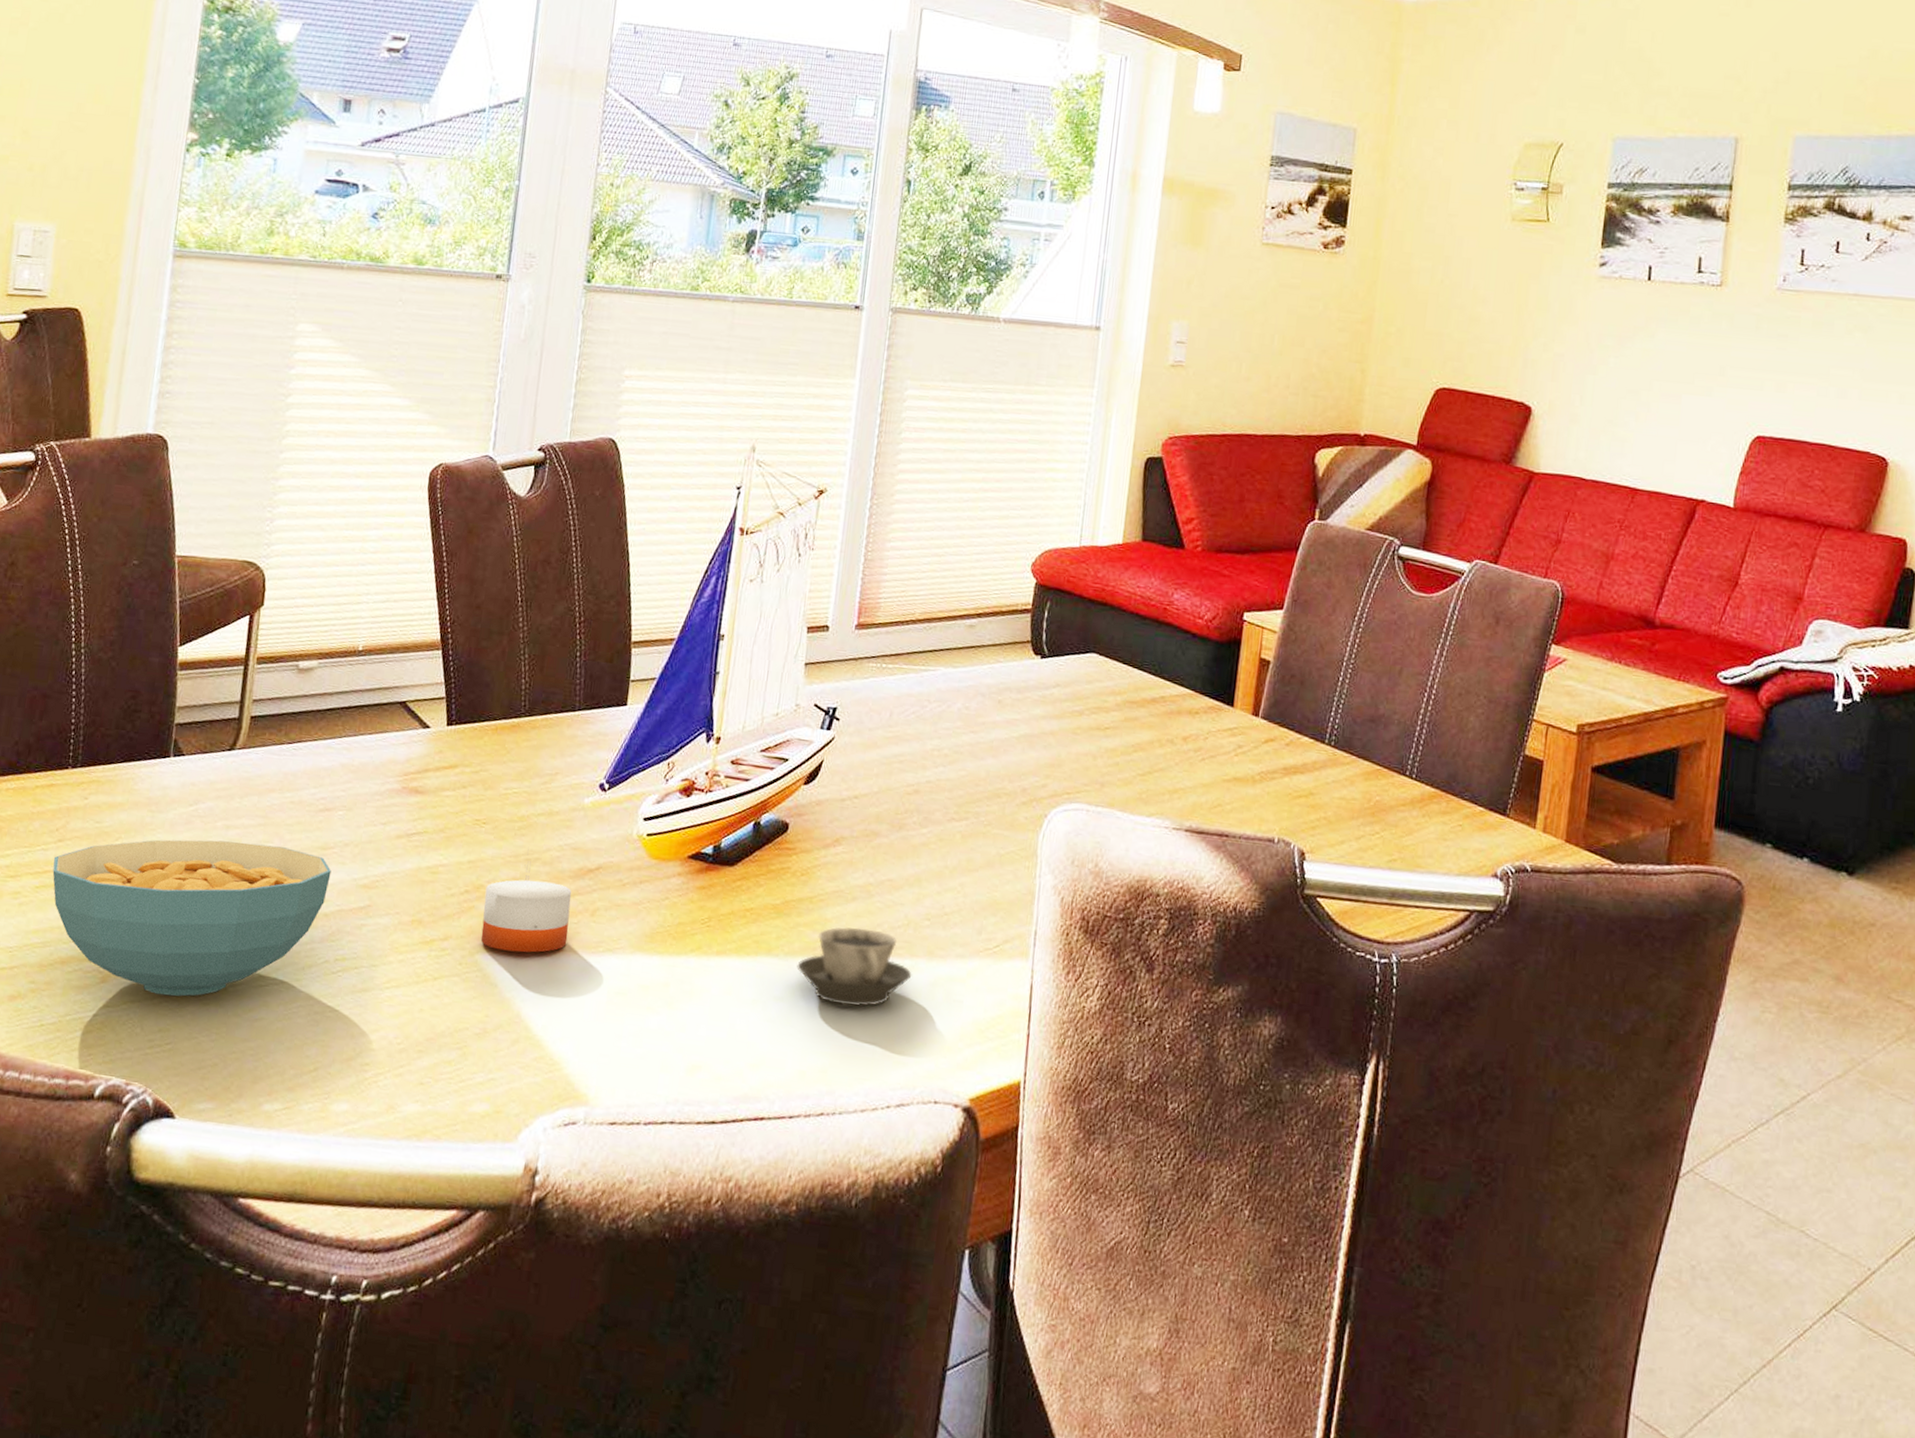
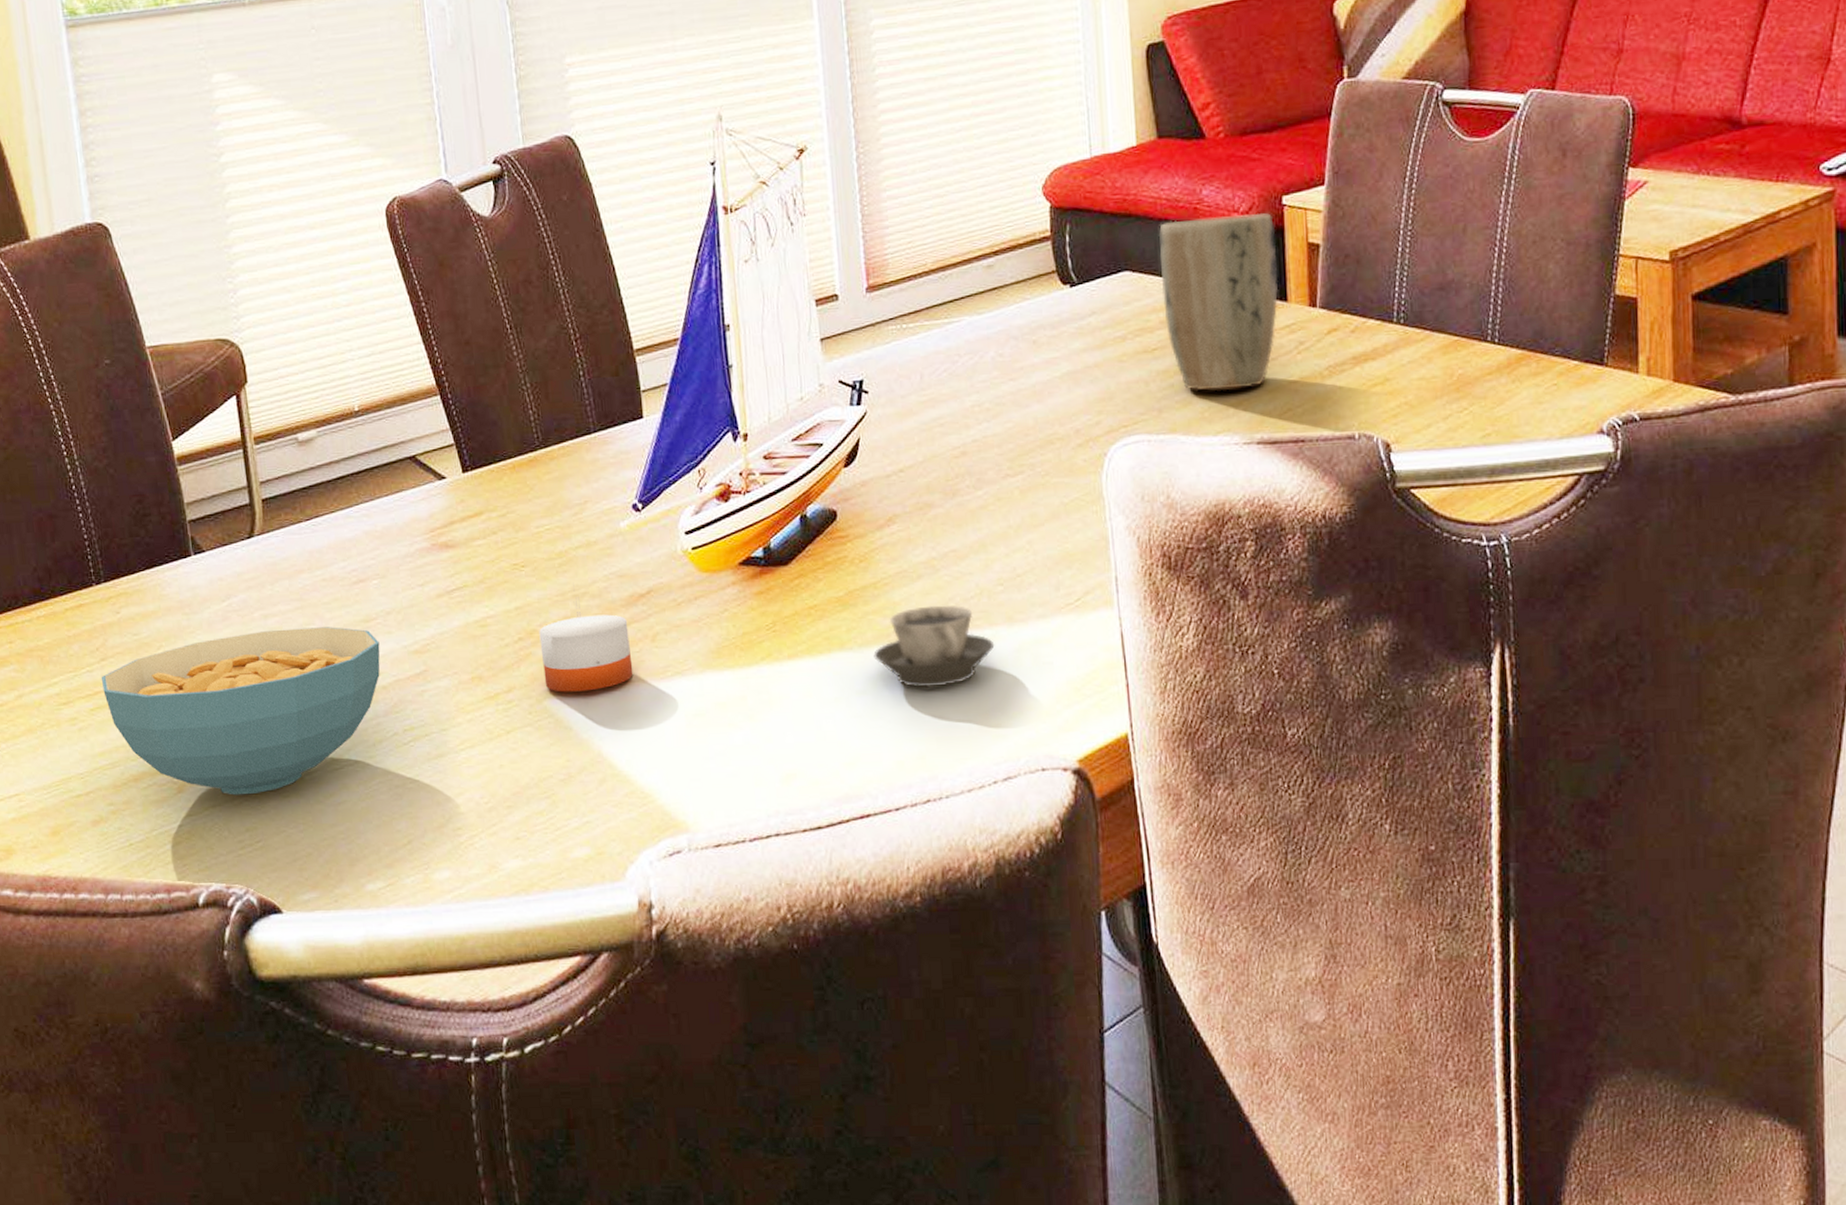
plant pot: none [1121,616,1234,778] -> present [1158,213,1279,391]

